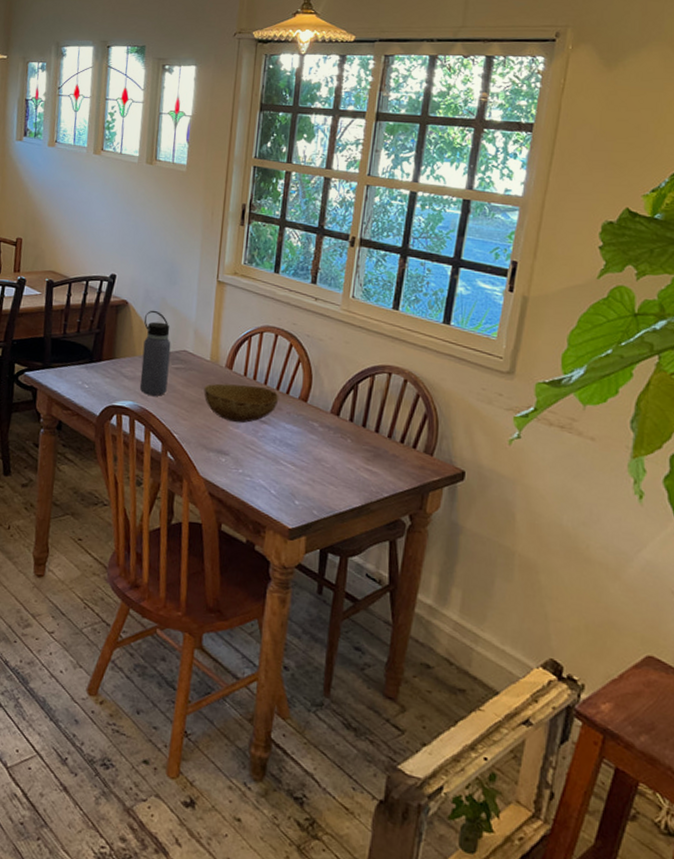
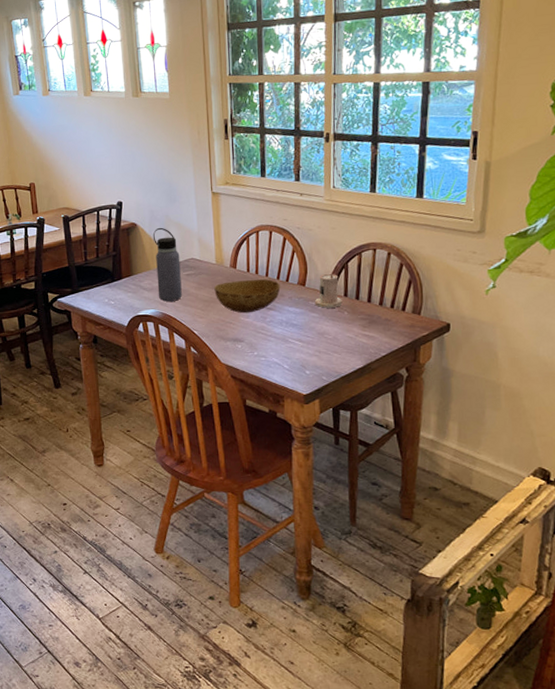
candle: none [315,391,347,433] -> present [314,273,343,308]

